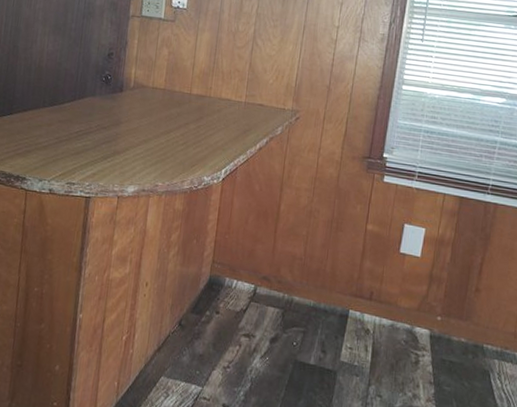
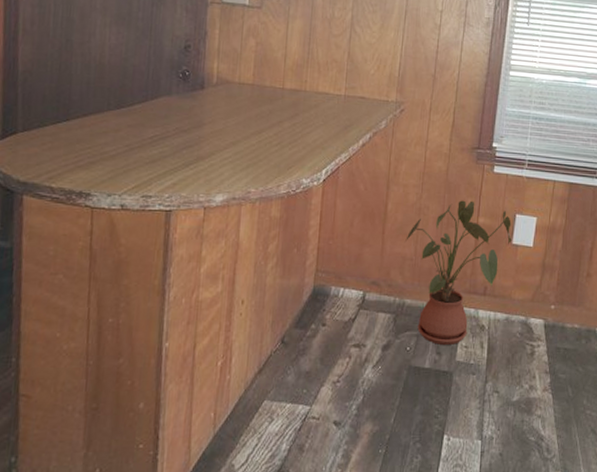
house plant: none [294,206,400,345] -> present [404,200,512,345]

